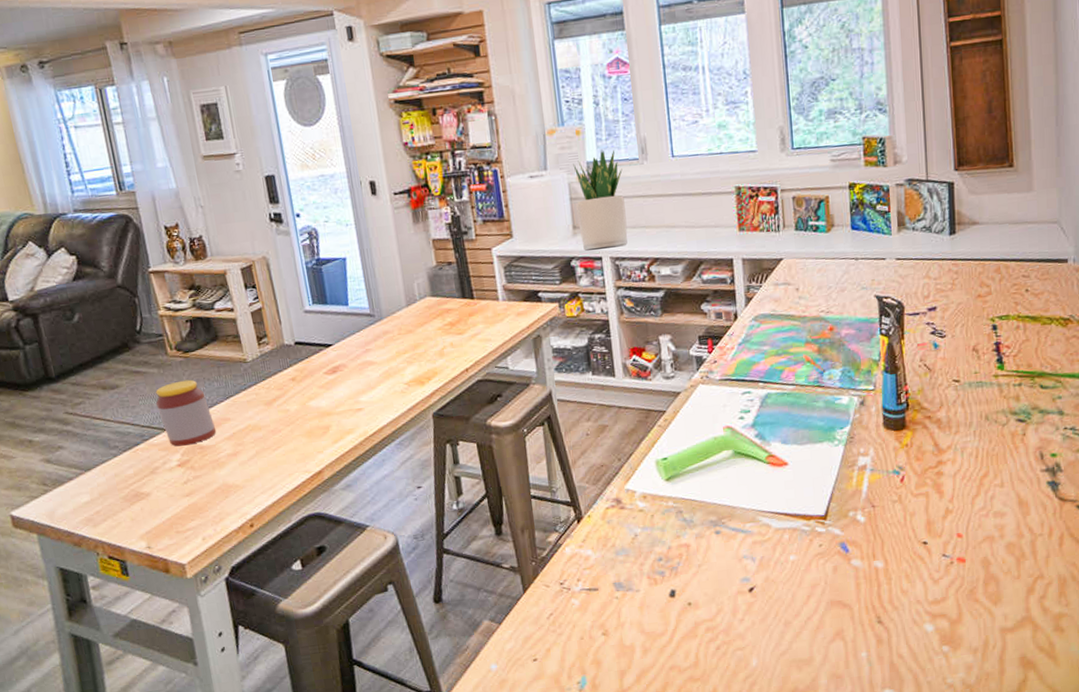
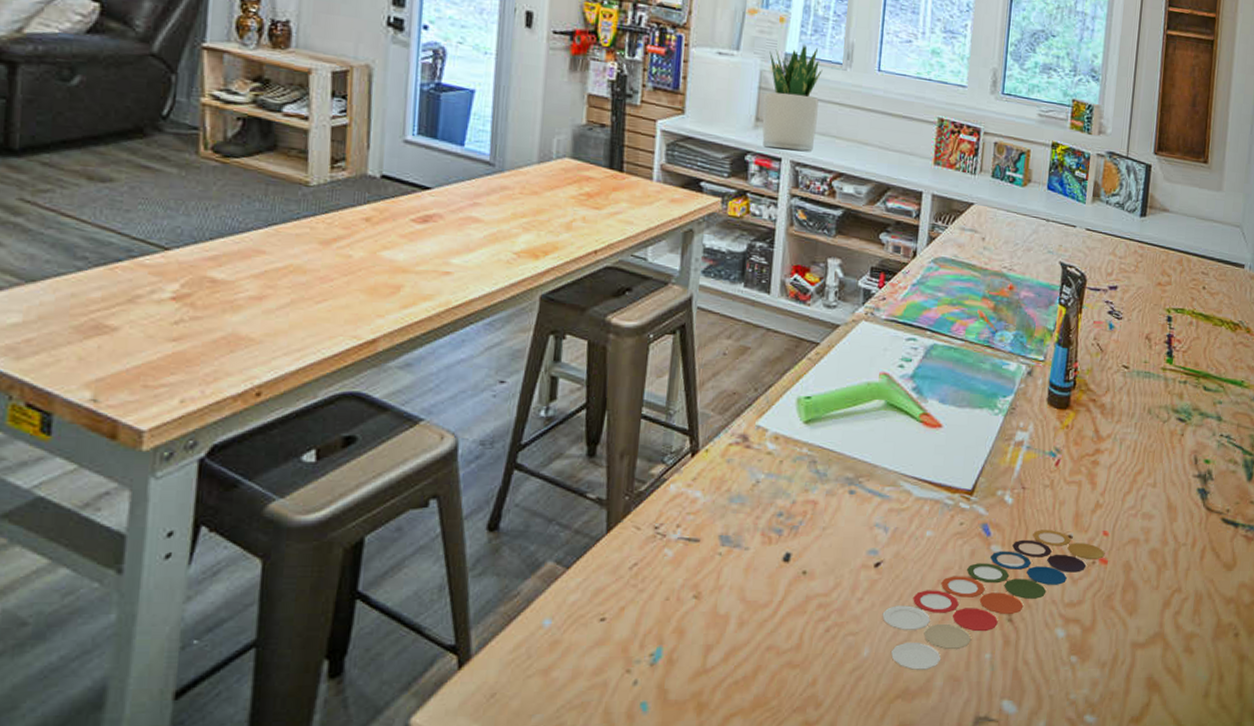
jar: present [155,379,217,447] -> none [162,190,242,275]
paint palette: none [763,539,962,673] -> present [882,530,1105,670]

